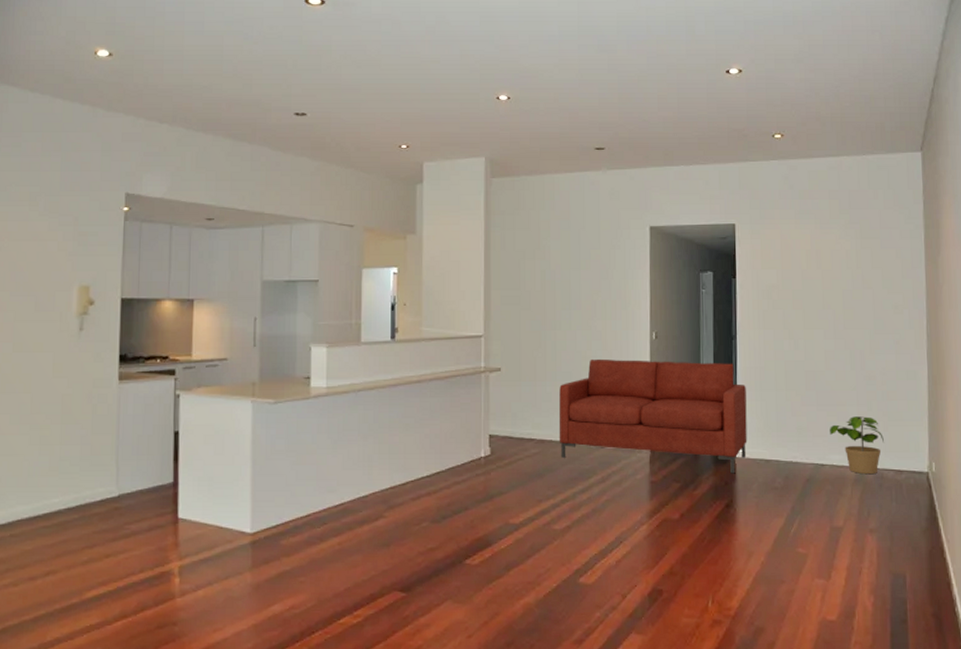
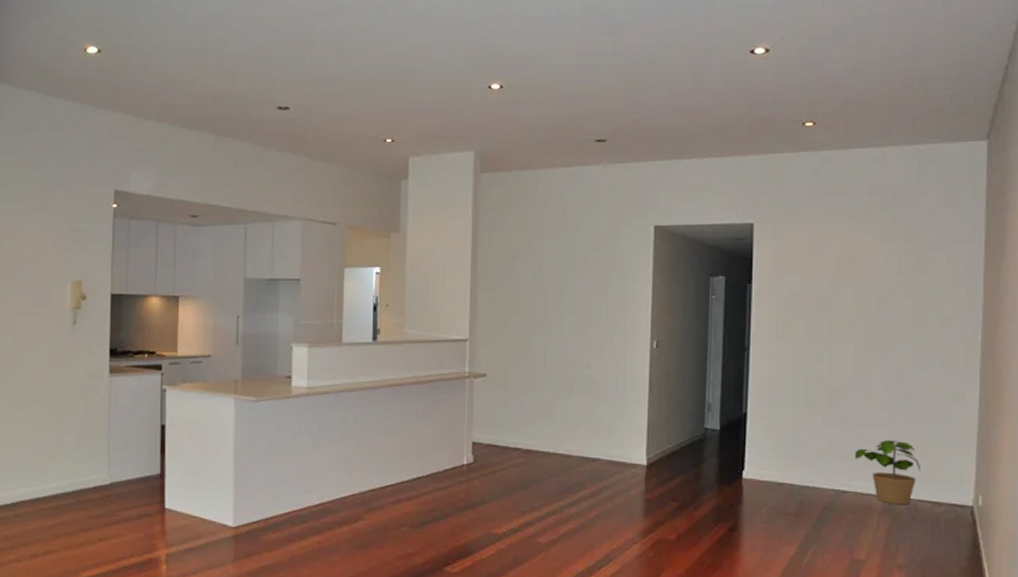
sofa: present [558,358,748,474] -> none [546,367,758,496]

